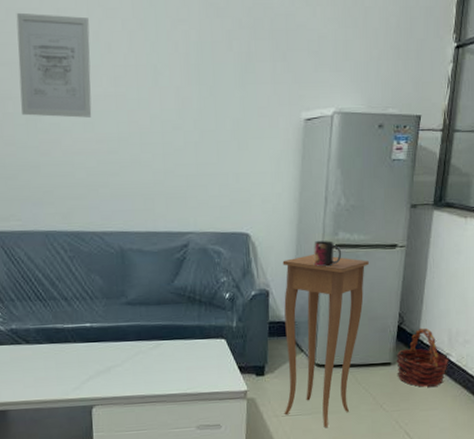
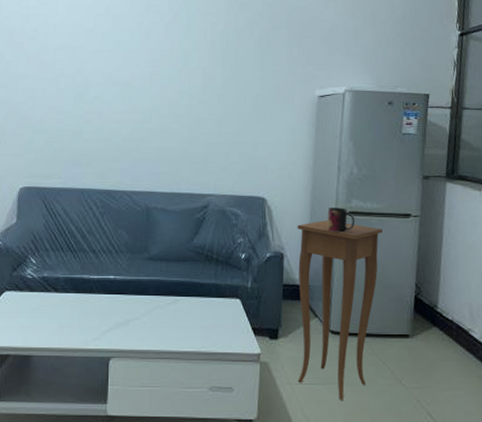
wall art: present [16,12,92,118] -> none [72,9,133,92]
basket: present [396,328,449,387] -> none [414,300,472,364]

